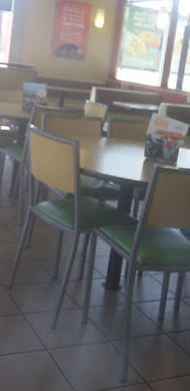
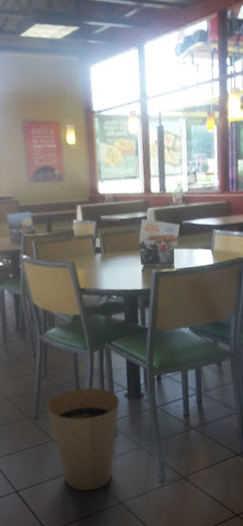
trash can: none [22,266,96,375] -> present [46,387,120,491]

